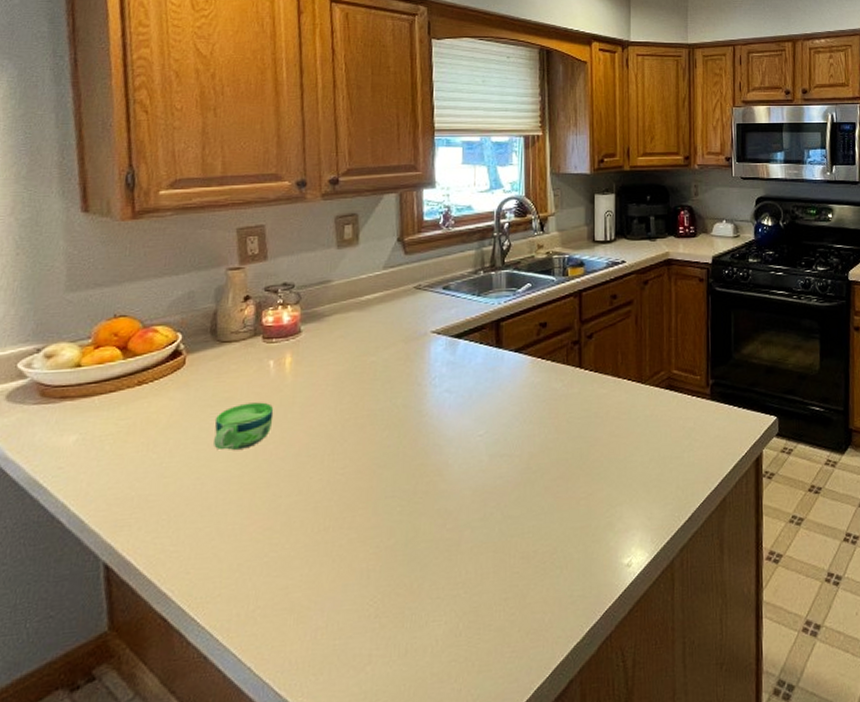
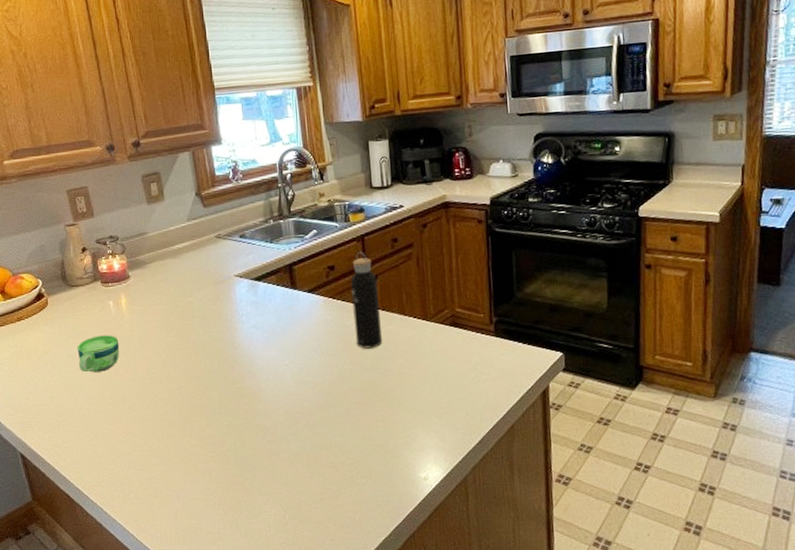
water bottle: none [563,308,592,415] -> present [351,251,382,349]

